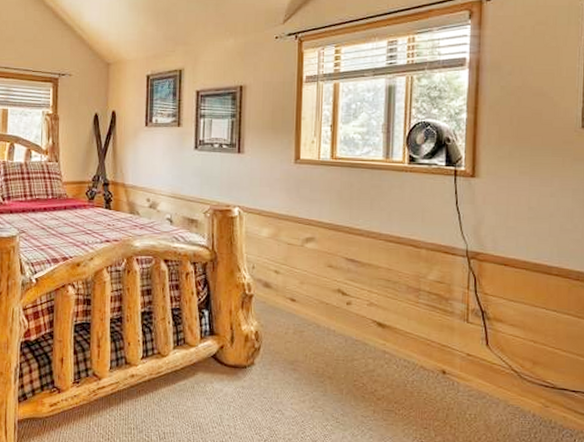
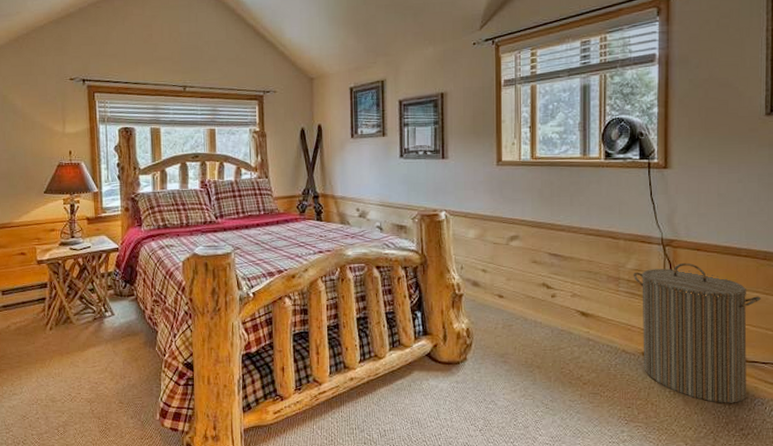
laundry hamper: none [435,277,572,432] -> present [633,262,761,403]

